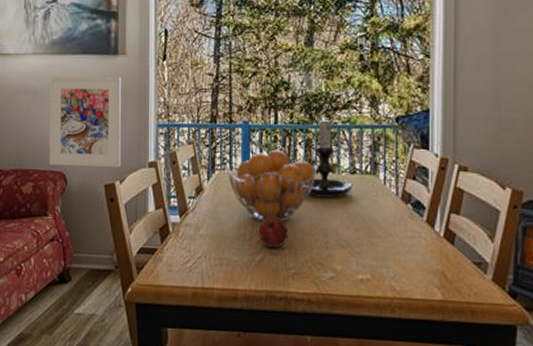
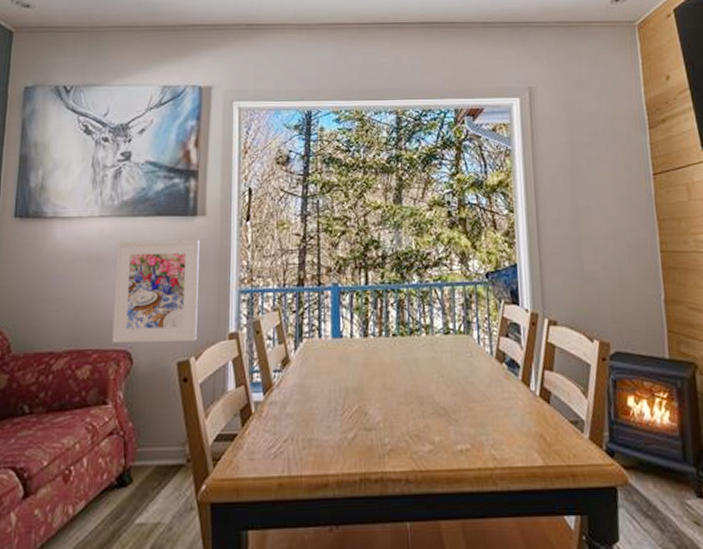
fruit basket: present [227,149,318,222] -> none [315,312,411,393]
apple: present [259,215,289,249] -> none [351,385,383,424]
candle holder: present [303,115,353,198] -> none [396,273,447,362]

